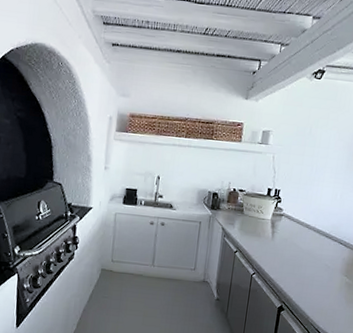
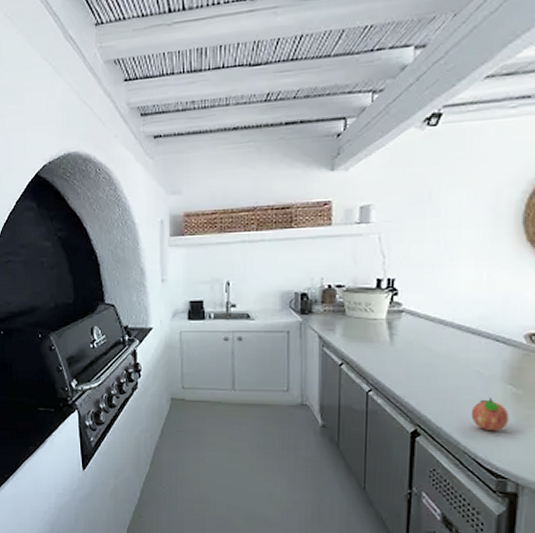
fruit: none [318,285,343,310] -> present [471,398,509,432]

